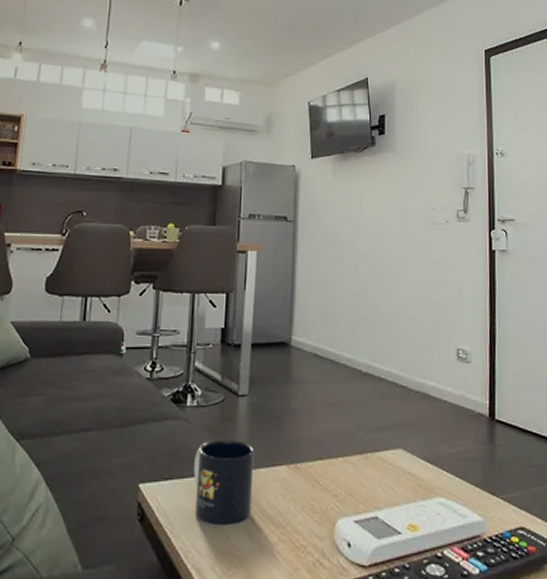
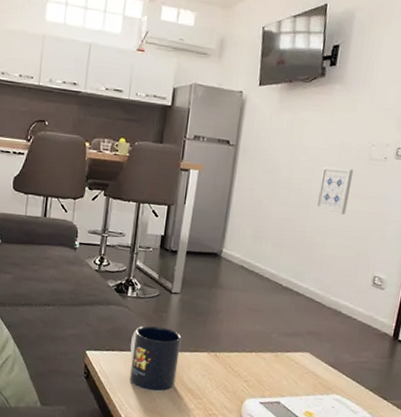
wall art: none [386,235,418,284] -> present [316,166,354,215]

